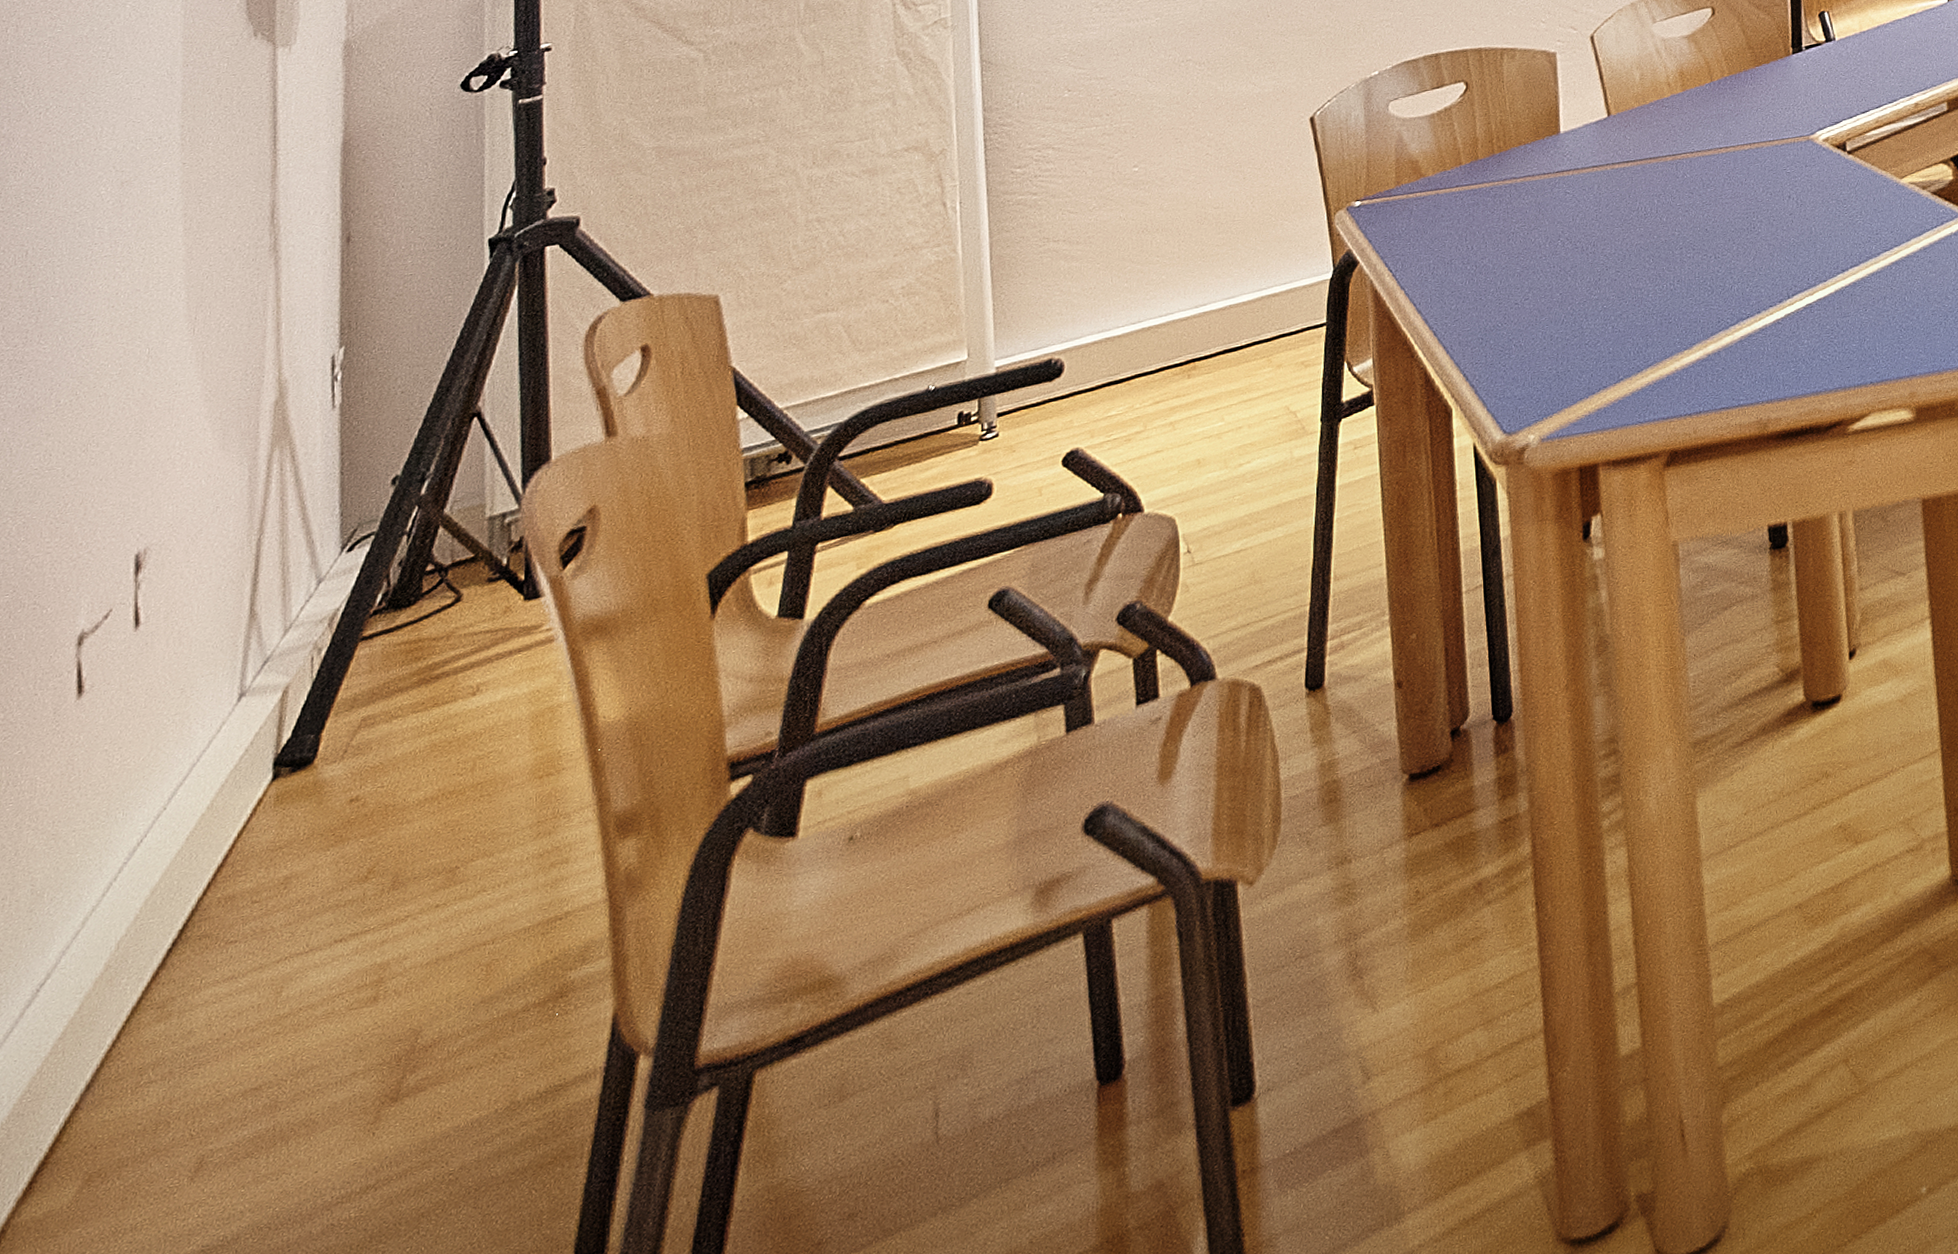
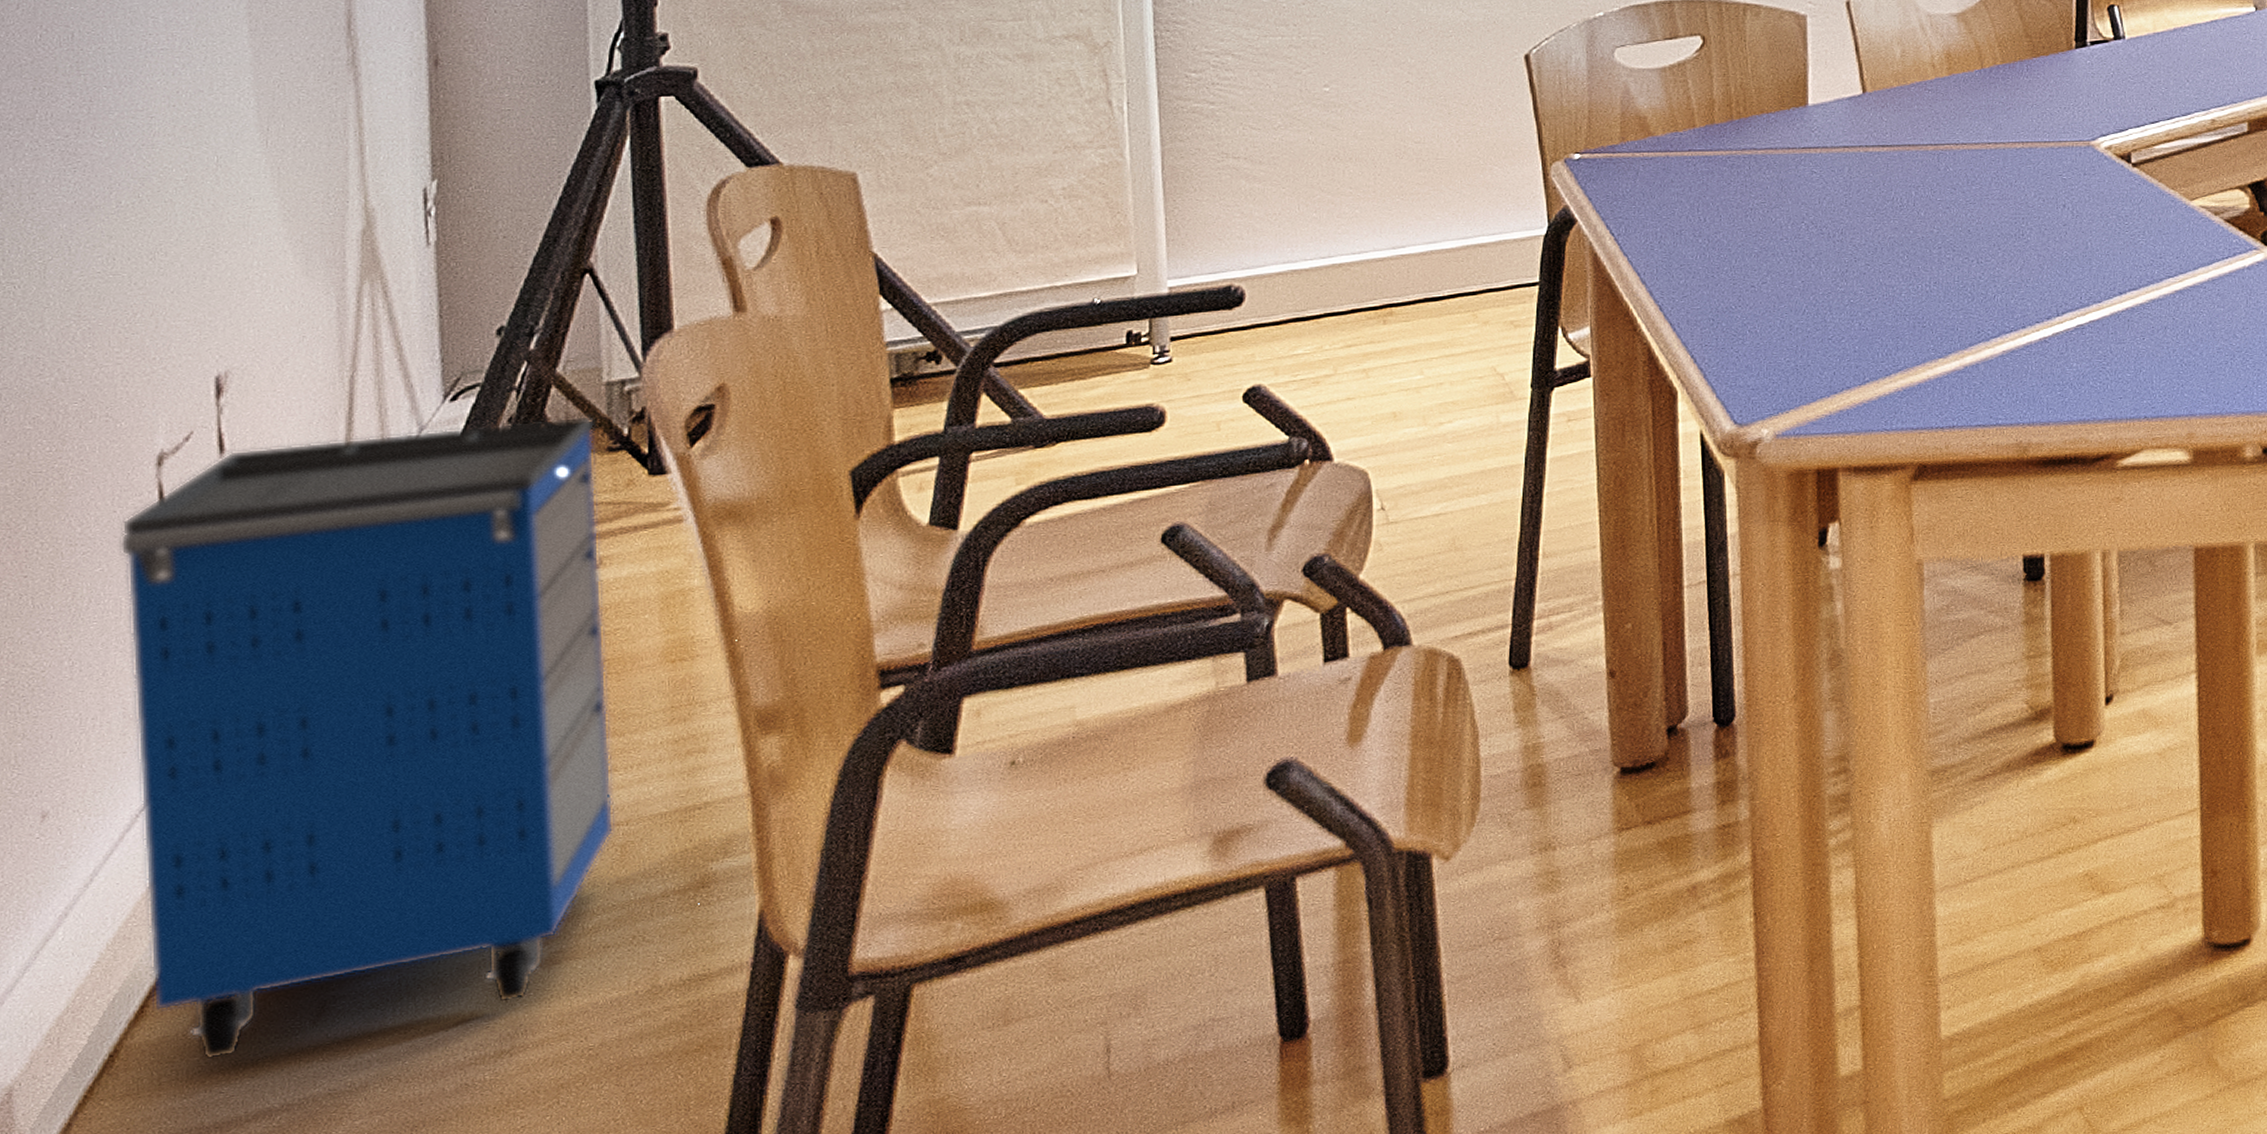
cabinet: none [38,550,481,1230] -> present [120,415,614,1060]

